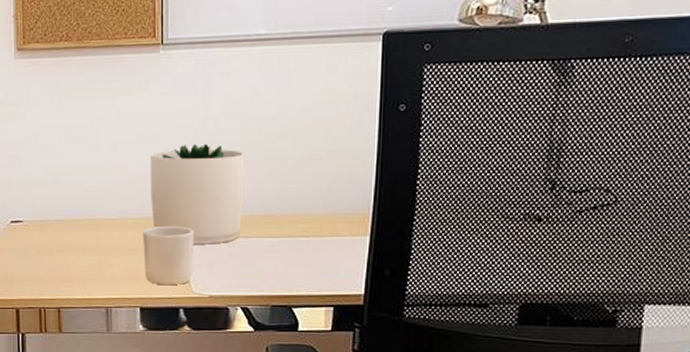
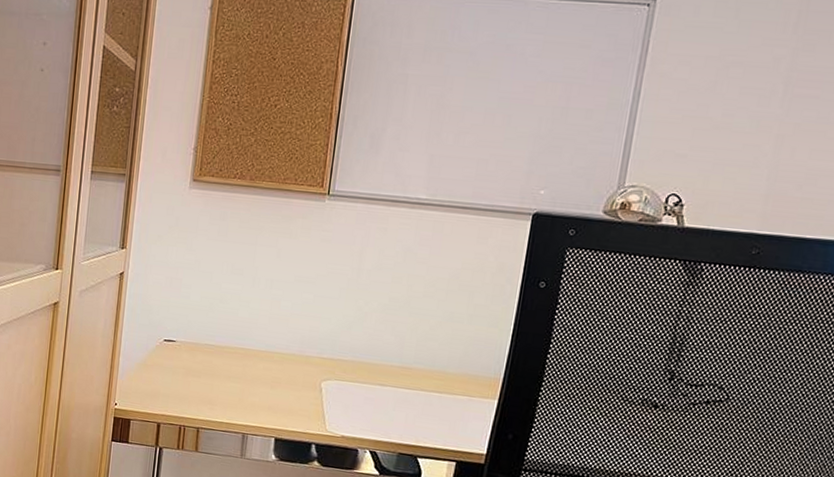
mug: present [143,225,194,286] -> none [283,363,335,422]
planter: present [151,143,245,244] -> none [297,290,392,388]

